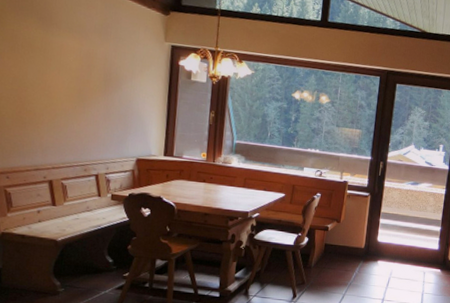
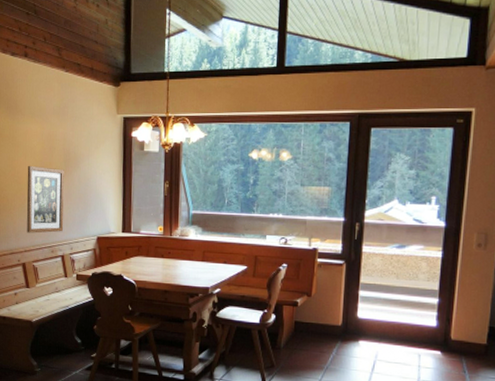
wall art: none [56,80,104,151] -> present [26,165,64,233]

